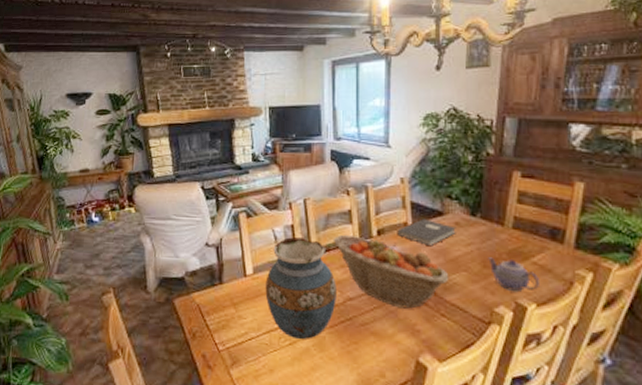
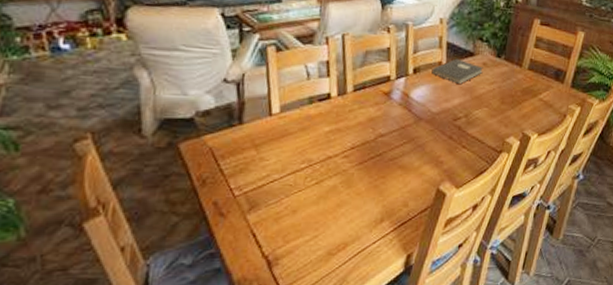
vase: present [265,237,337,339] -> none [292,74,369,177]
fruit basket: present [333,234,449,309] -> none [369,72,473,142]
teapot: present [488,257,539,291] -> none [506,94,542,123]

